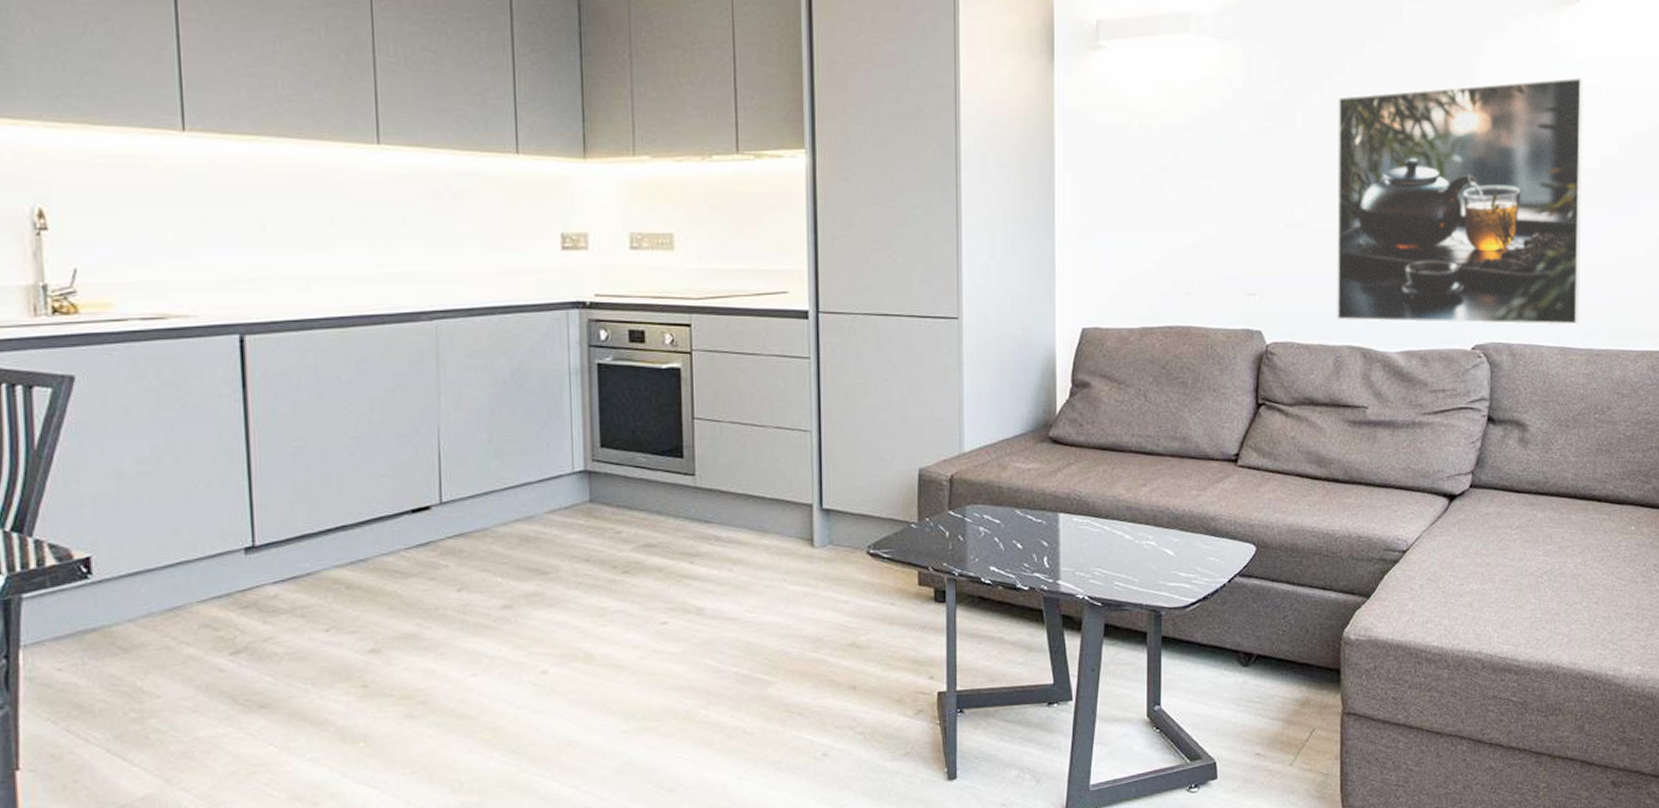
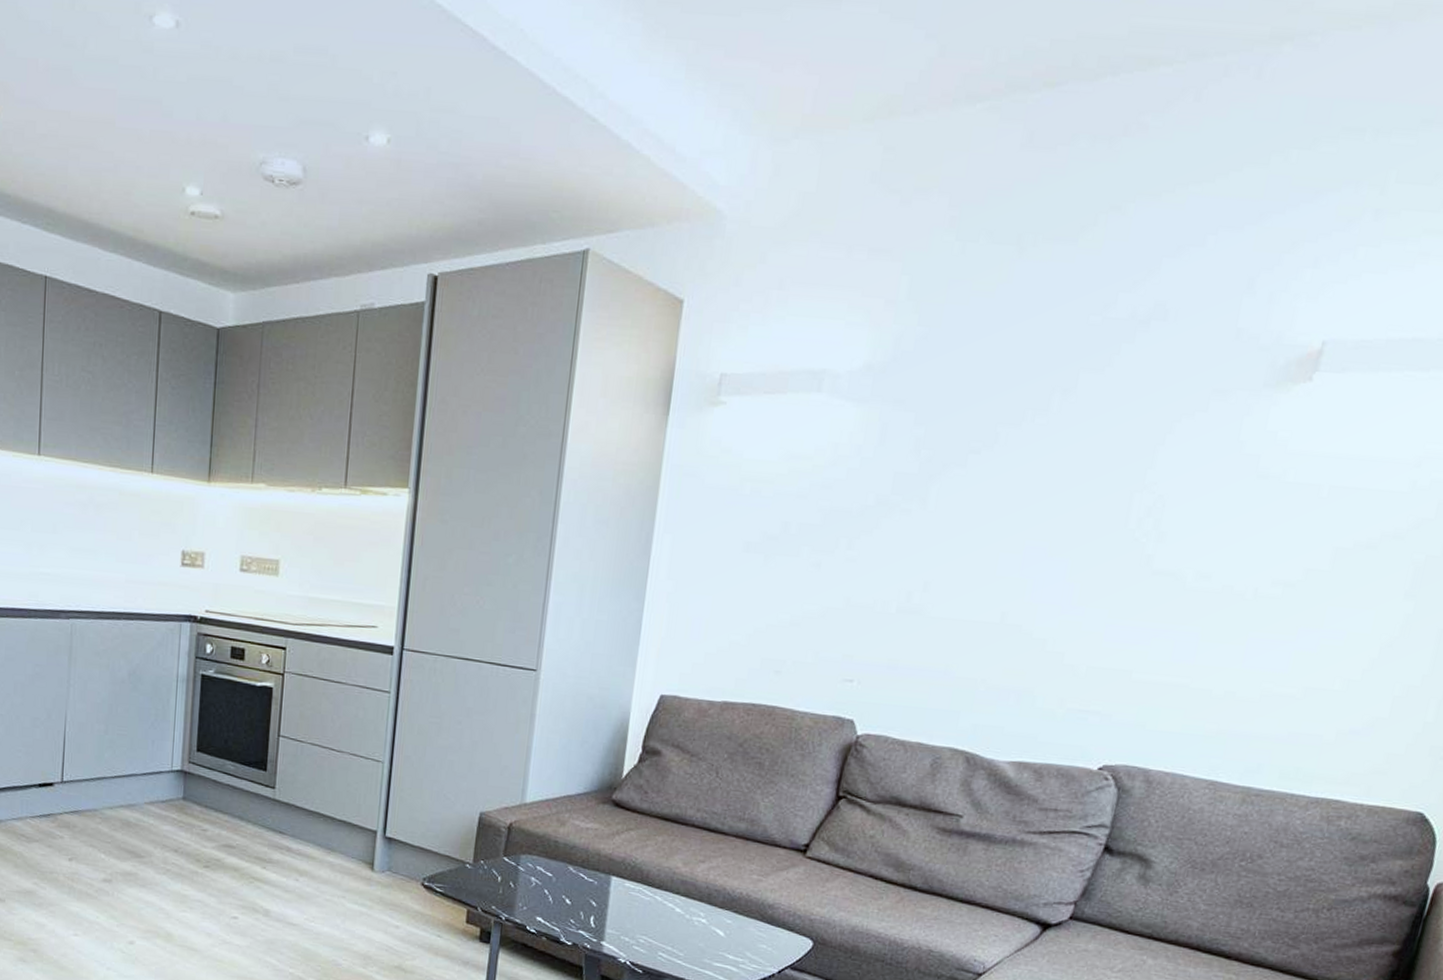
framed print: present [1336,77,1584,325] -> none [942,470,1300,758]

